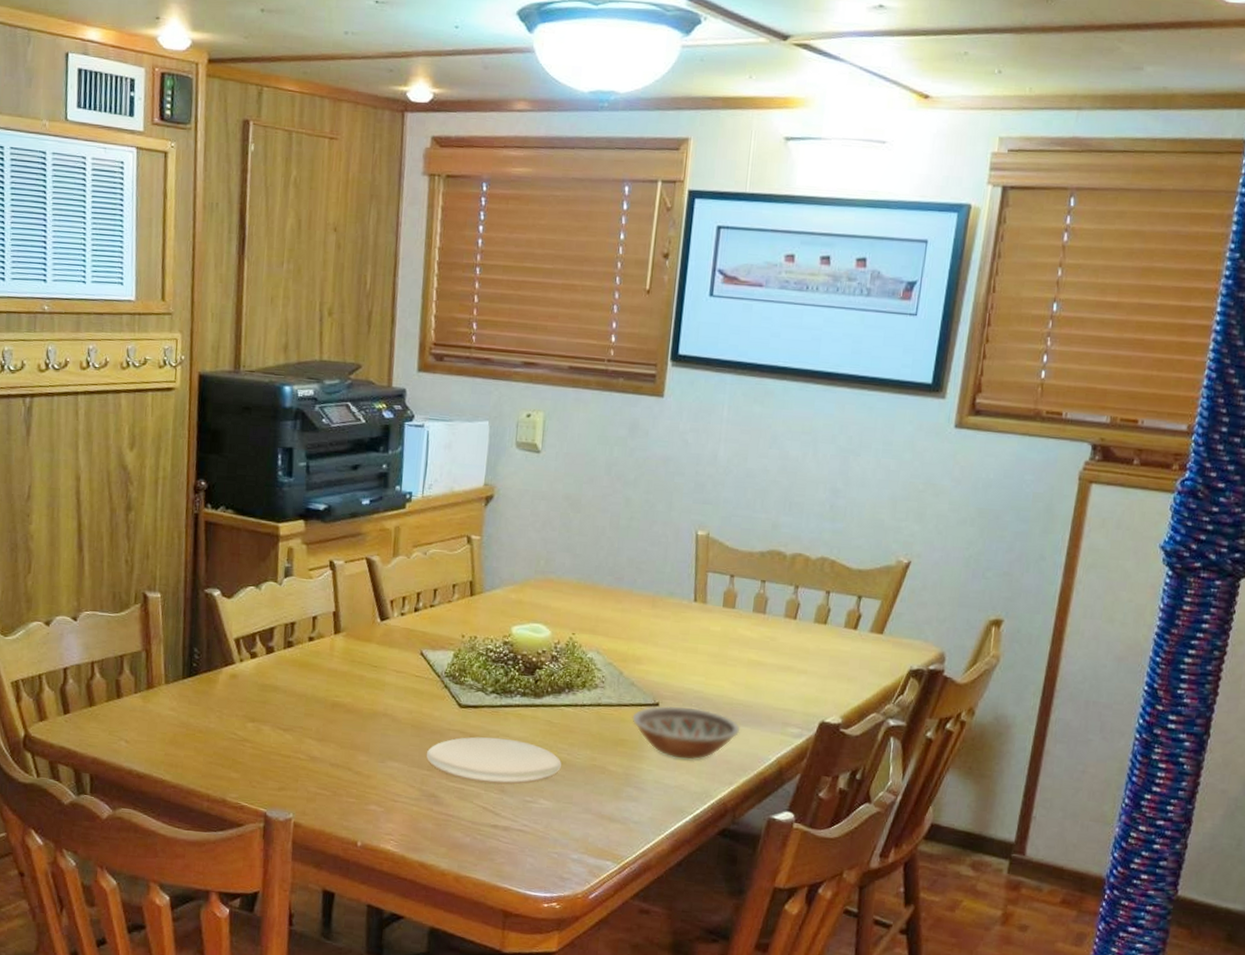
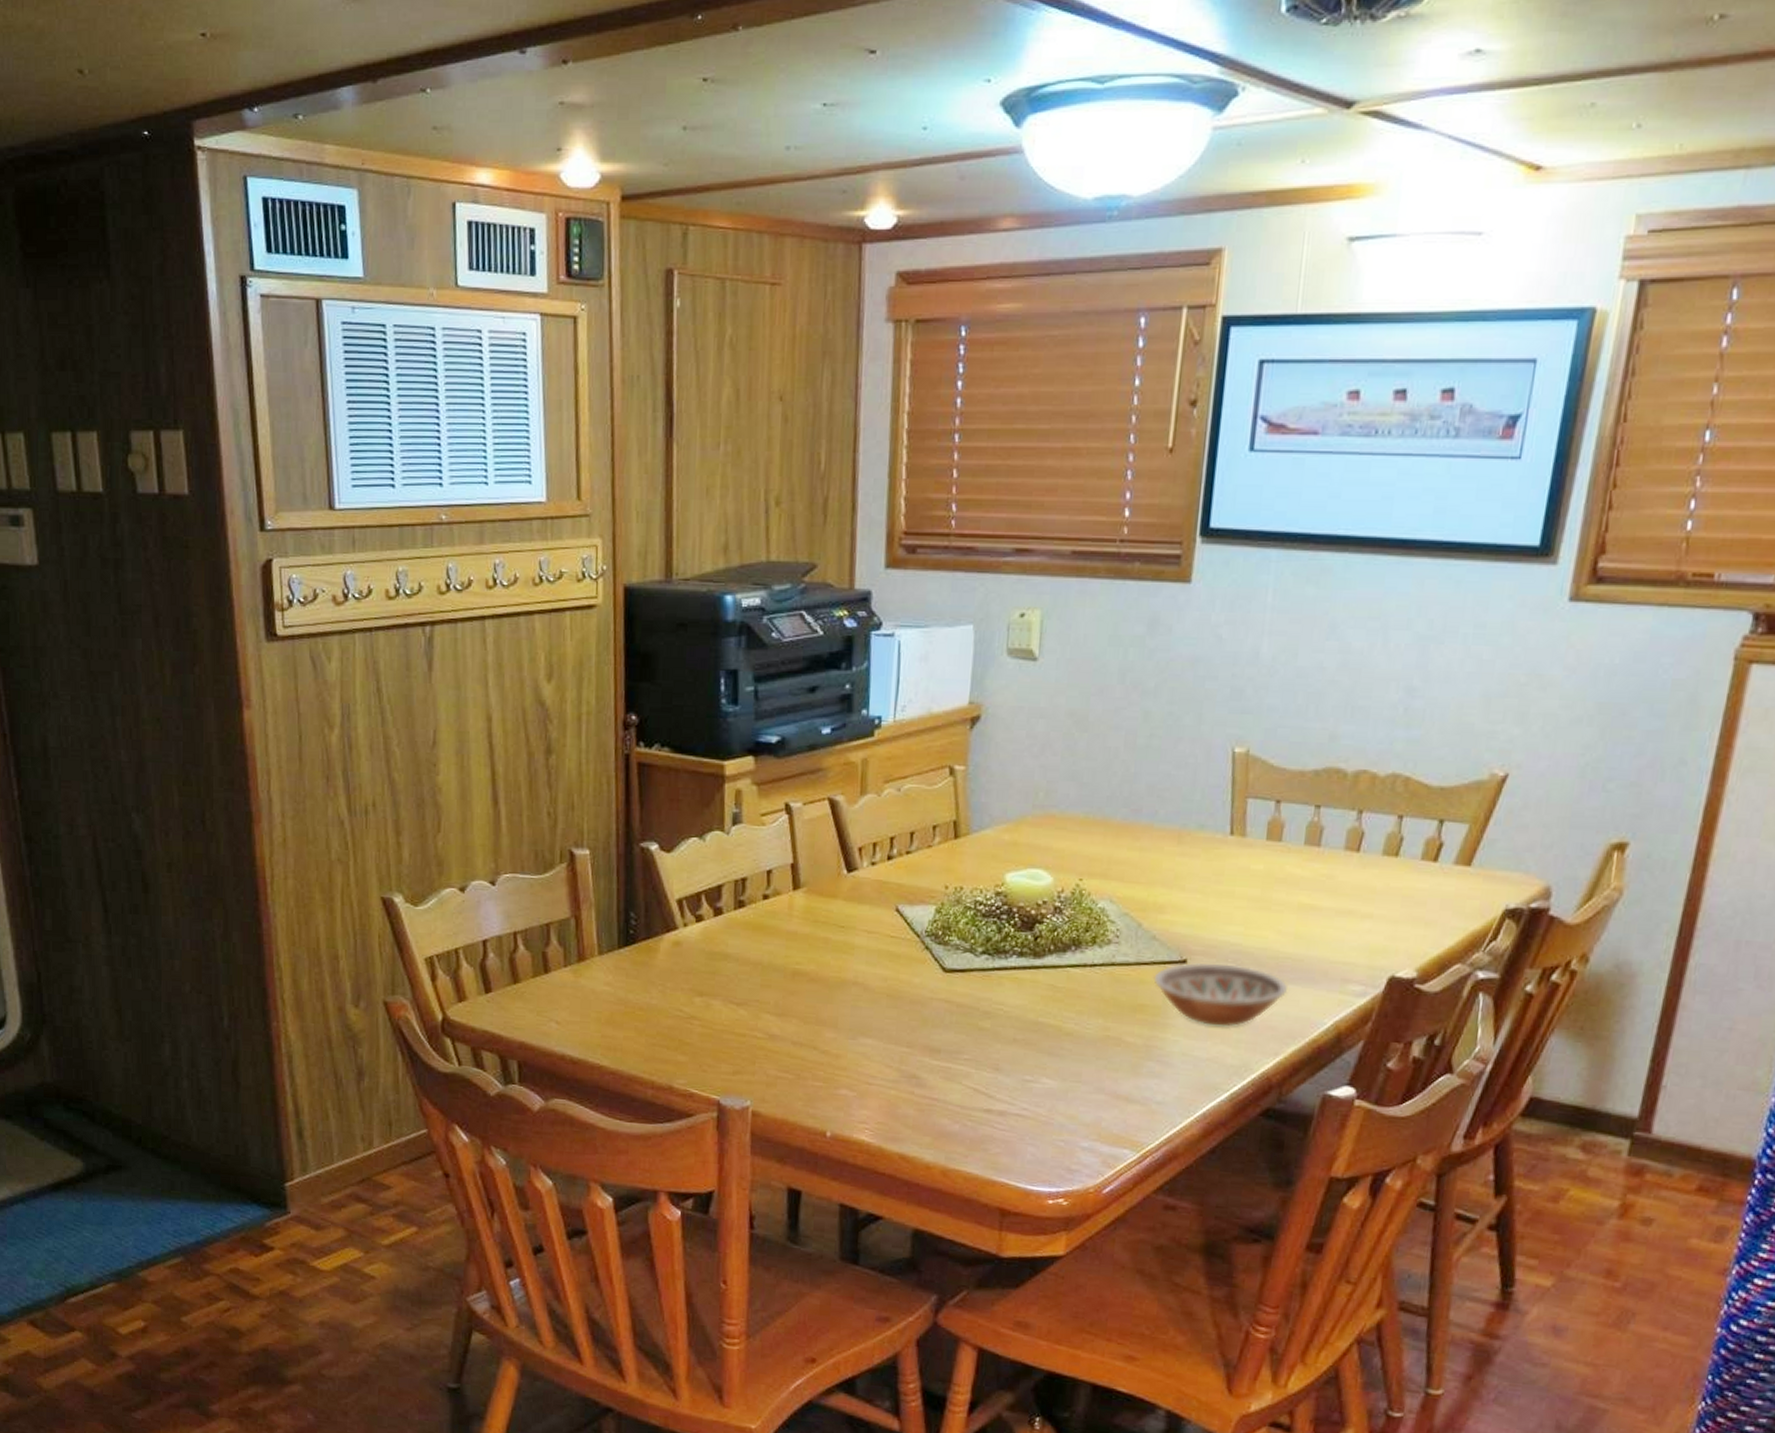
plate: present [426,736,562,785] -> none [904,1006,1068,1062]

